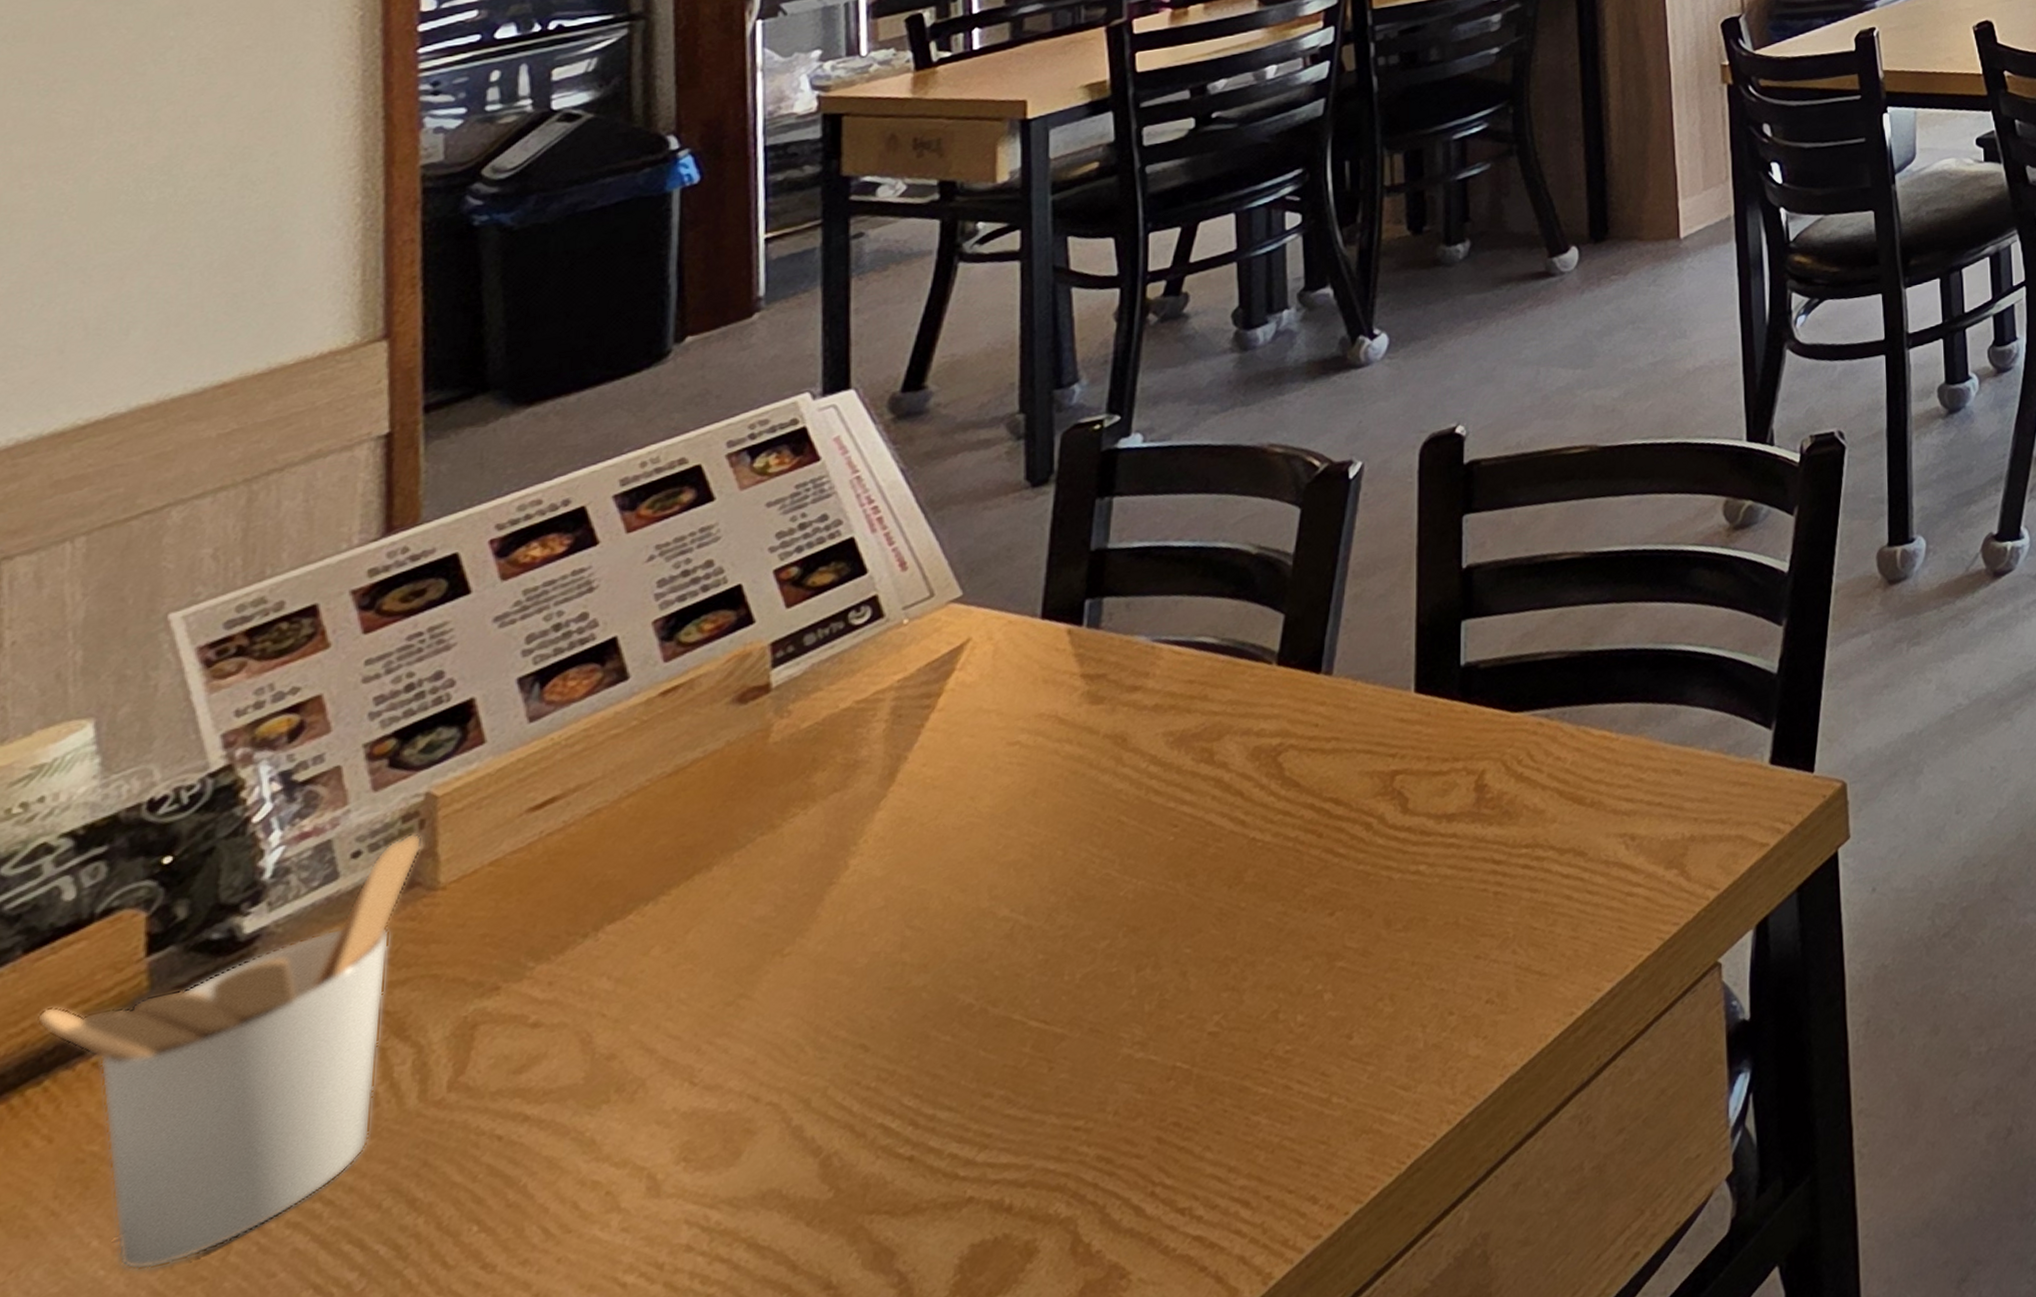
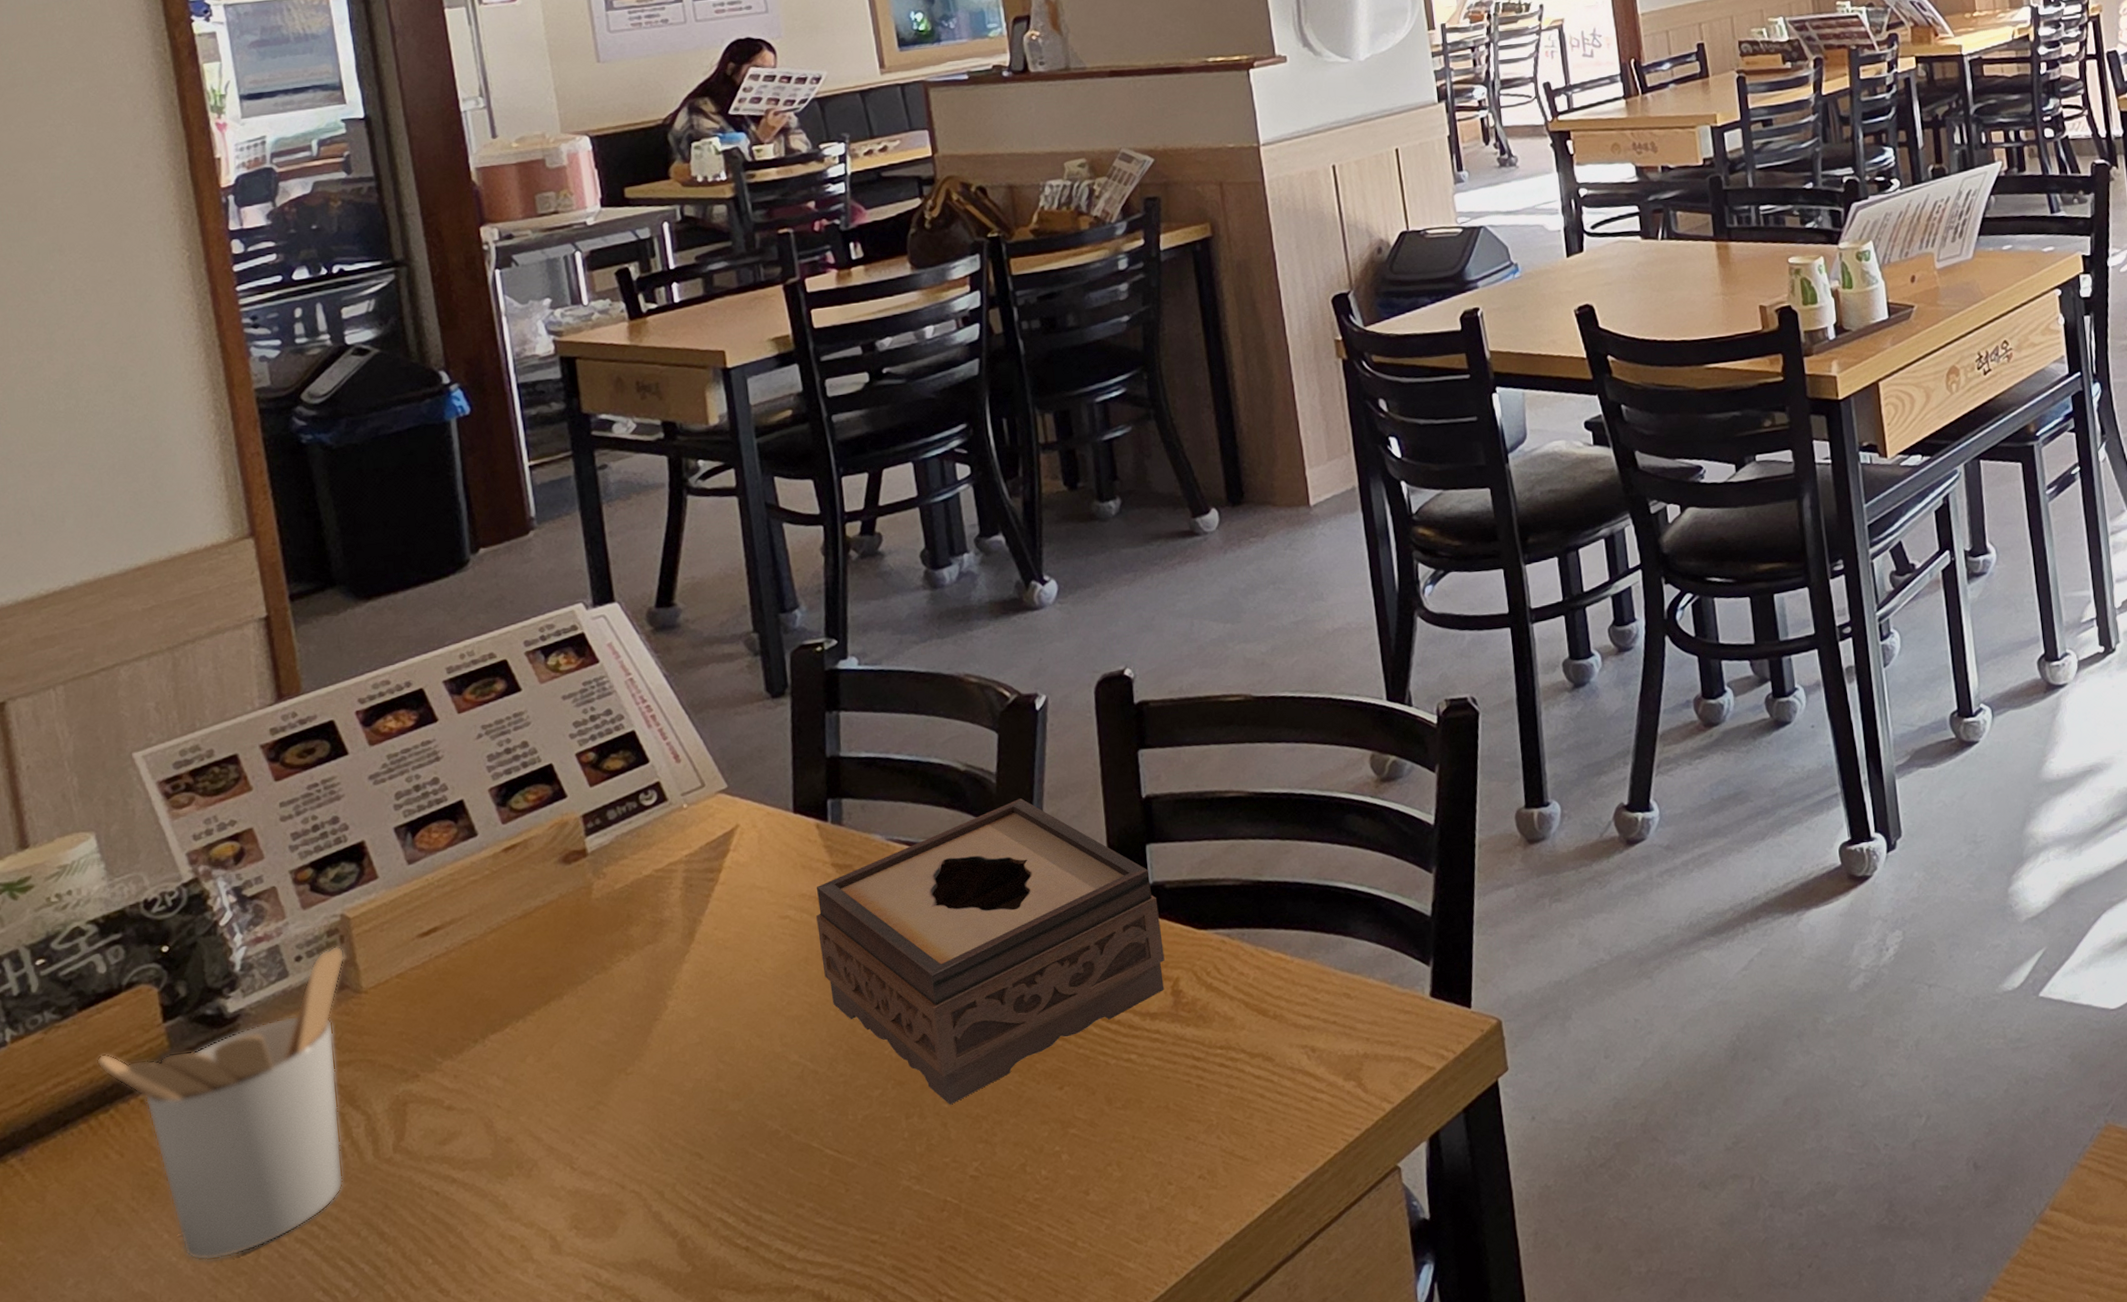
tissue box: none [1053,580,1470,949] -> present [816,798,1165,1105]

